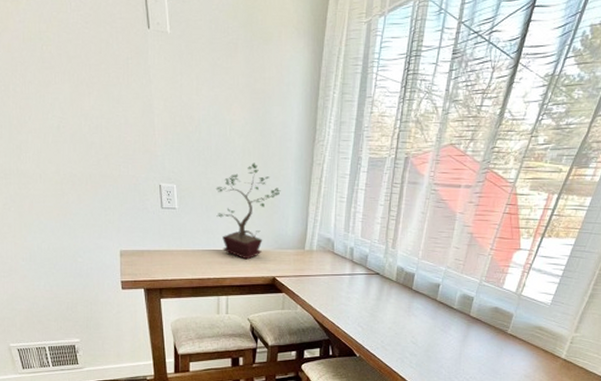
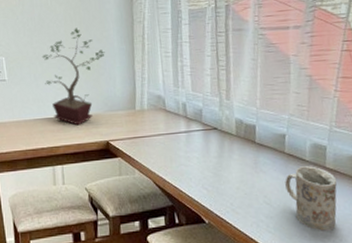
mug: none [432,313,476,369] -> present [285,166,337,231]

